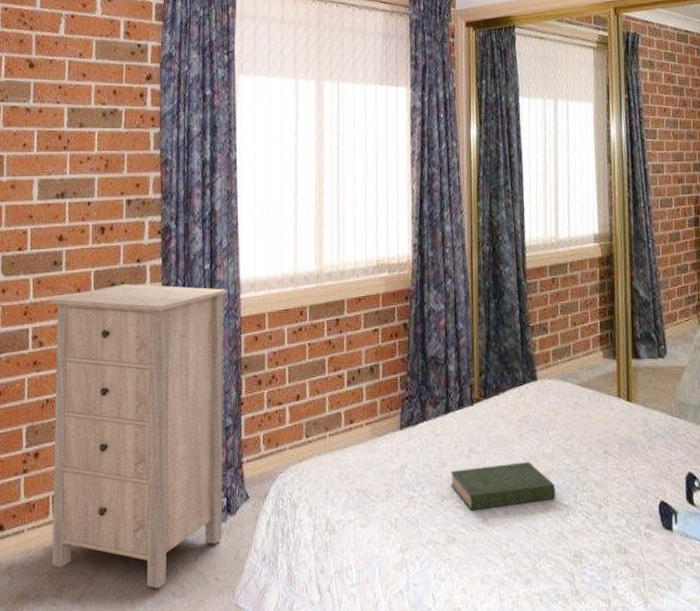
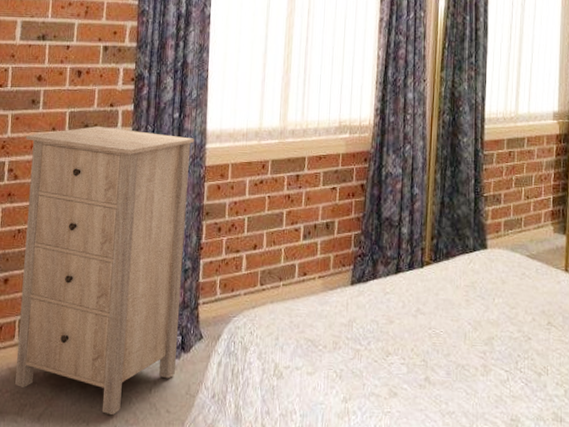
book: present [451,461,556,511] -> none [396,325,498,368]

